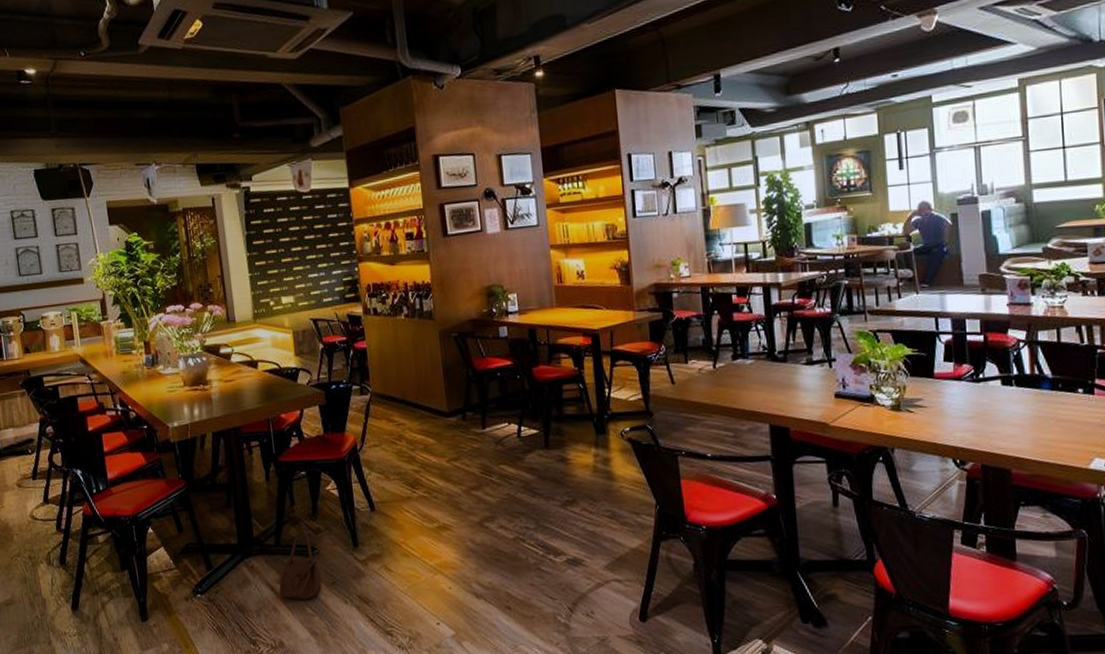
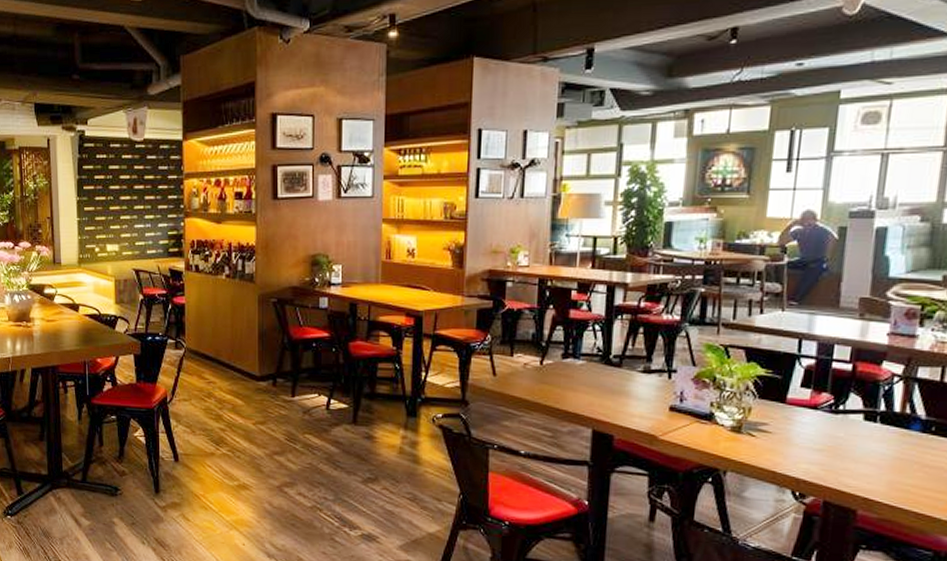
handbag: present [278,530,322,600] -> none [81,470,123,536]

